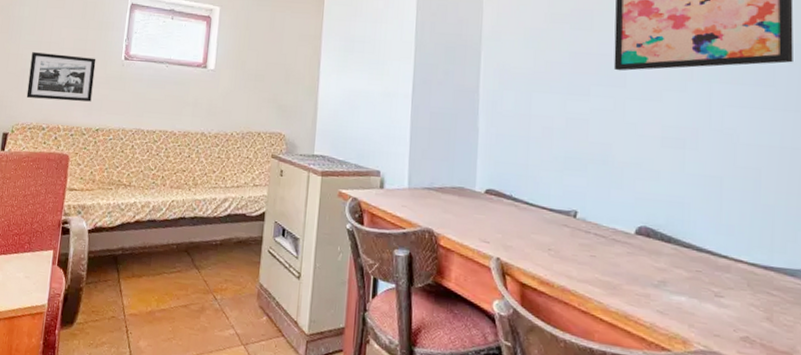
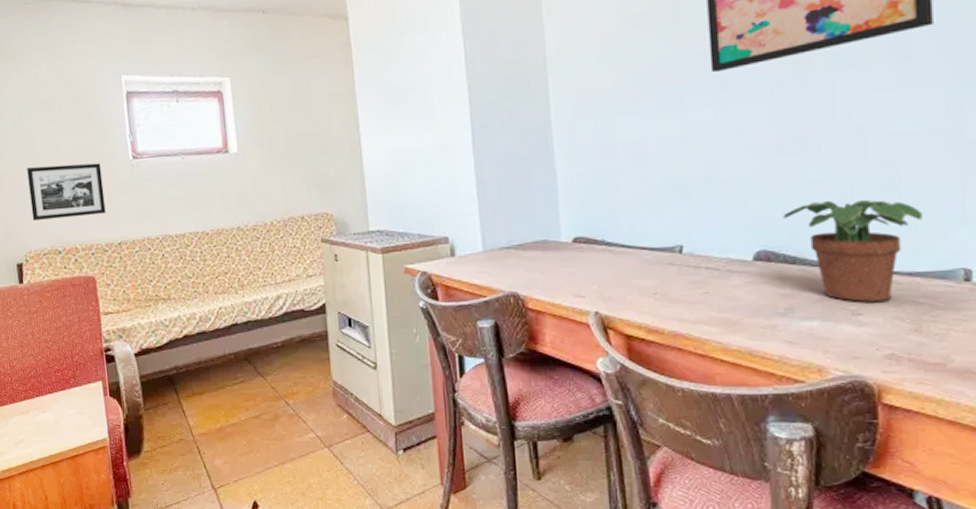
potted plant: none [663,192,777,289] -> present [783,199,922,303]

